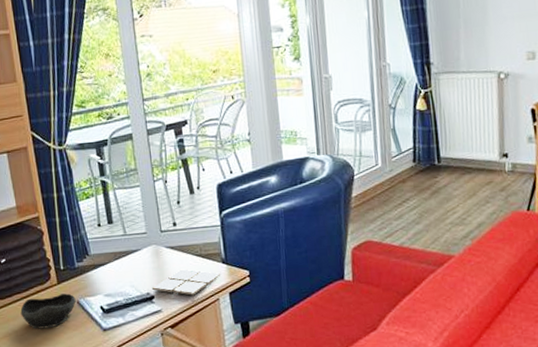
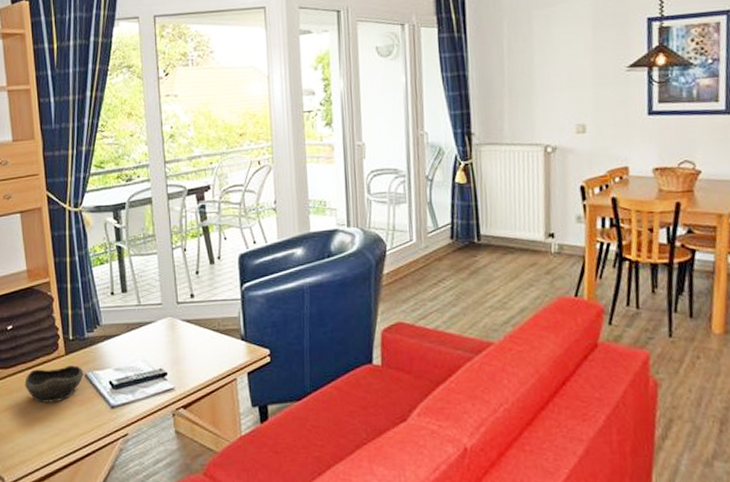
drink coaster: present [151,269,221,296] -> none [164,345,240,374]

